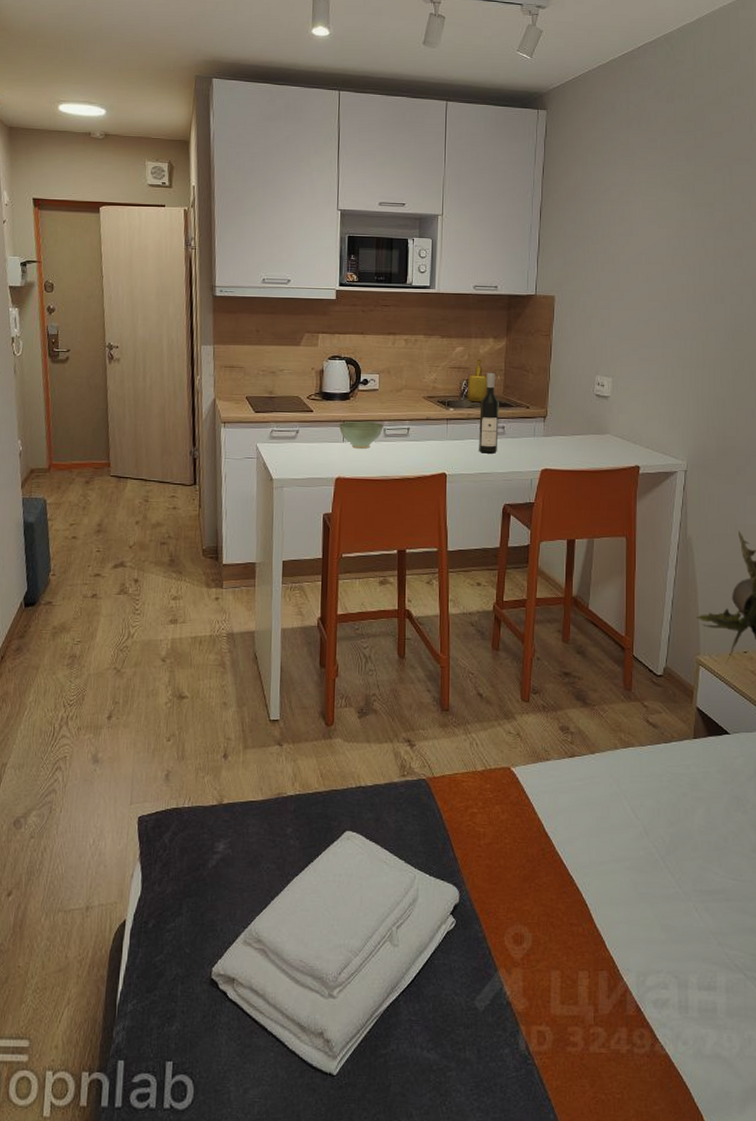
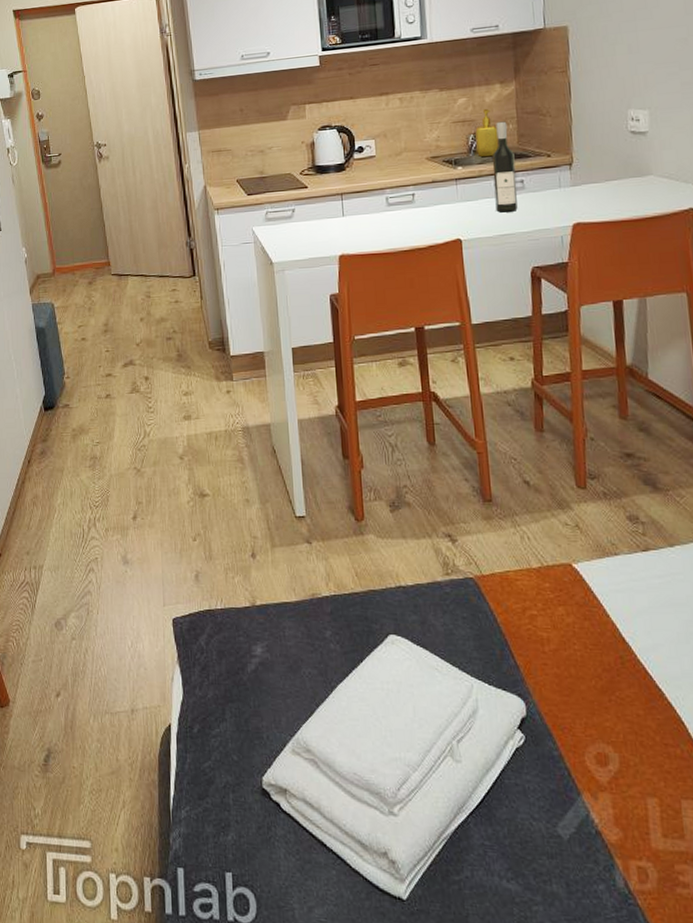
bowl: present [338,421,383,449] -> none [336,191,385,222]

